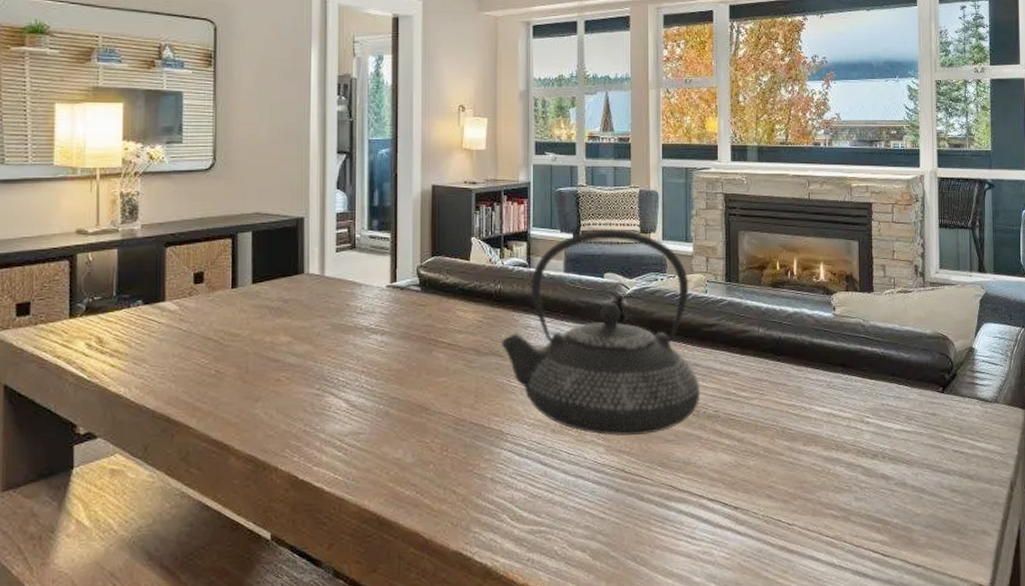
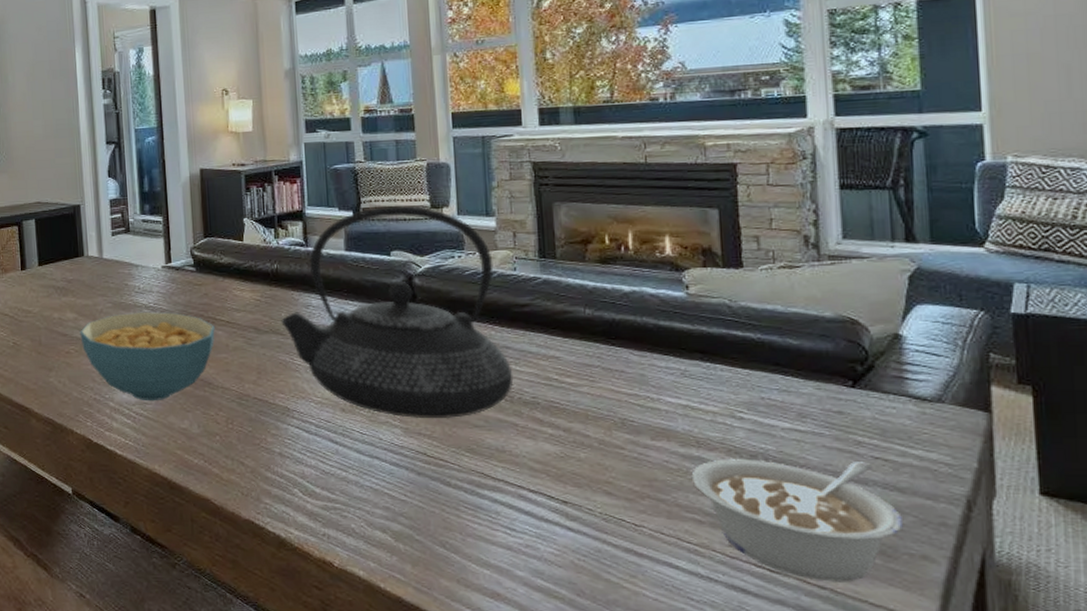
cereal bowl: none [293,334,436,431] -> present [80,311,215,401]
legume: none [831,455,972,560] -> present [691,459,904,582]

